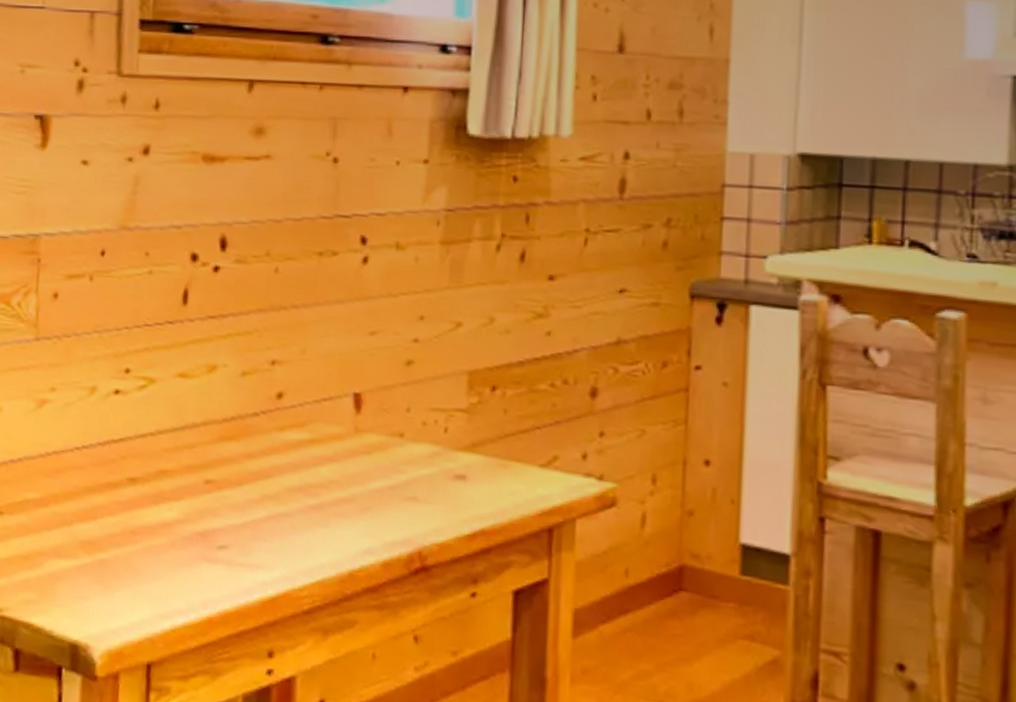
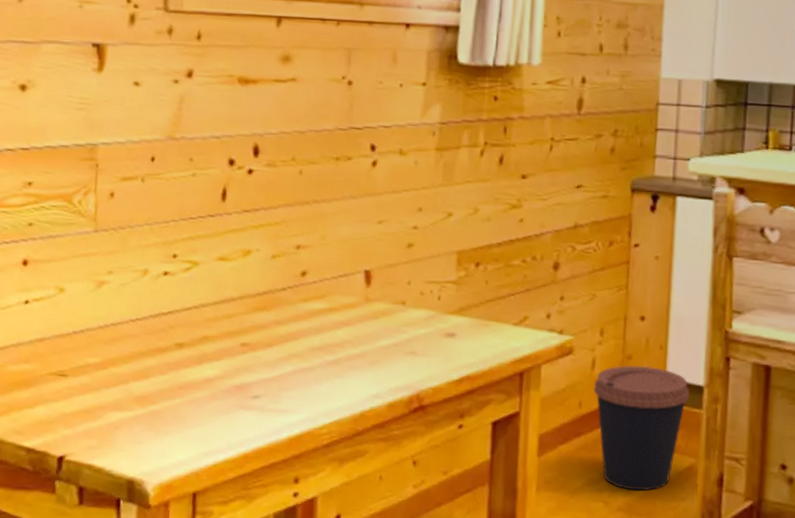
coffee cup: none [644,523,772,690] -> present [593,365,690,491]

